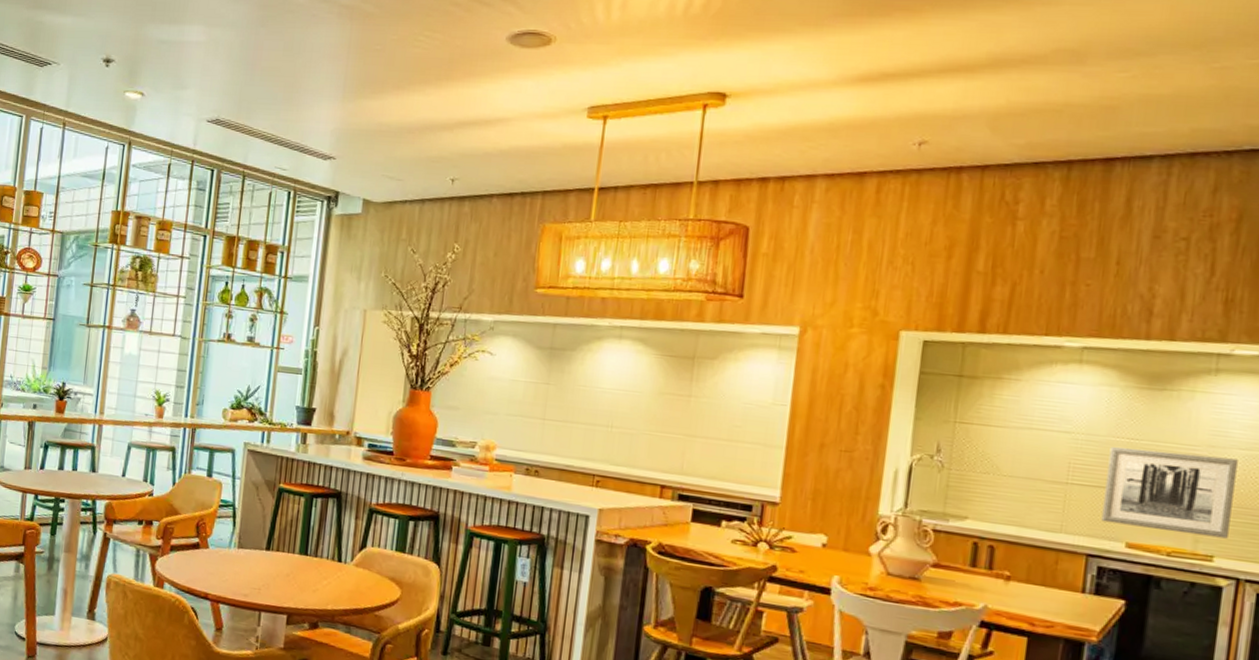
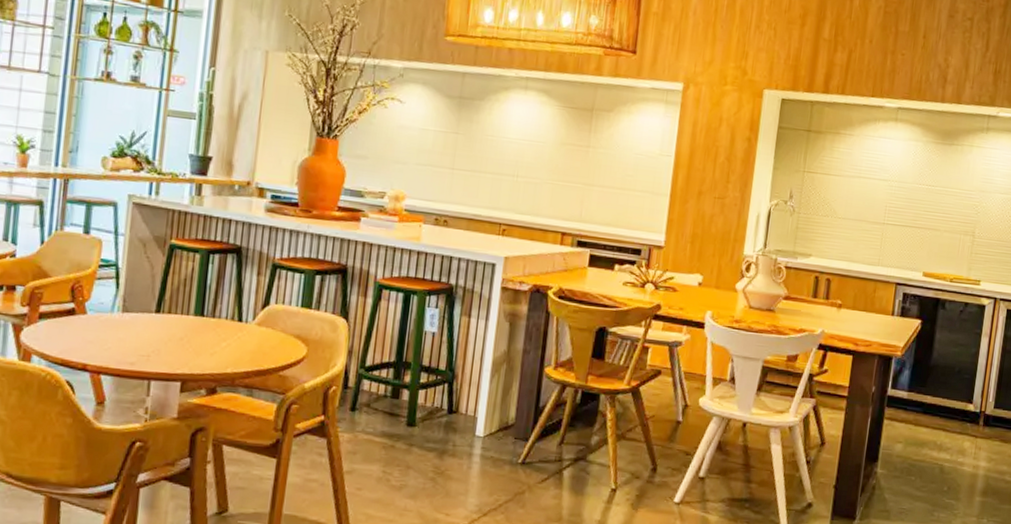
wall art: present [1101,447,1238,539] -> none [906,192,999,266]

